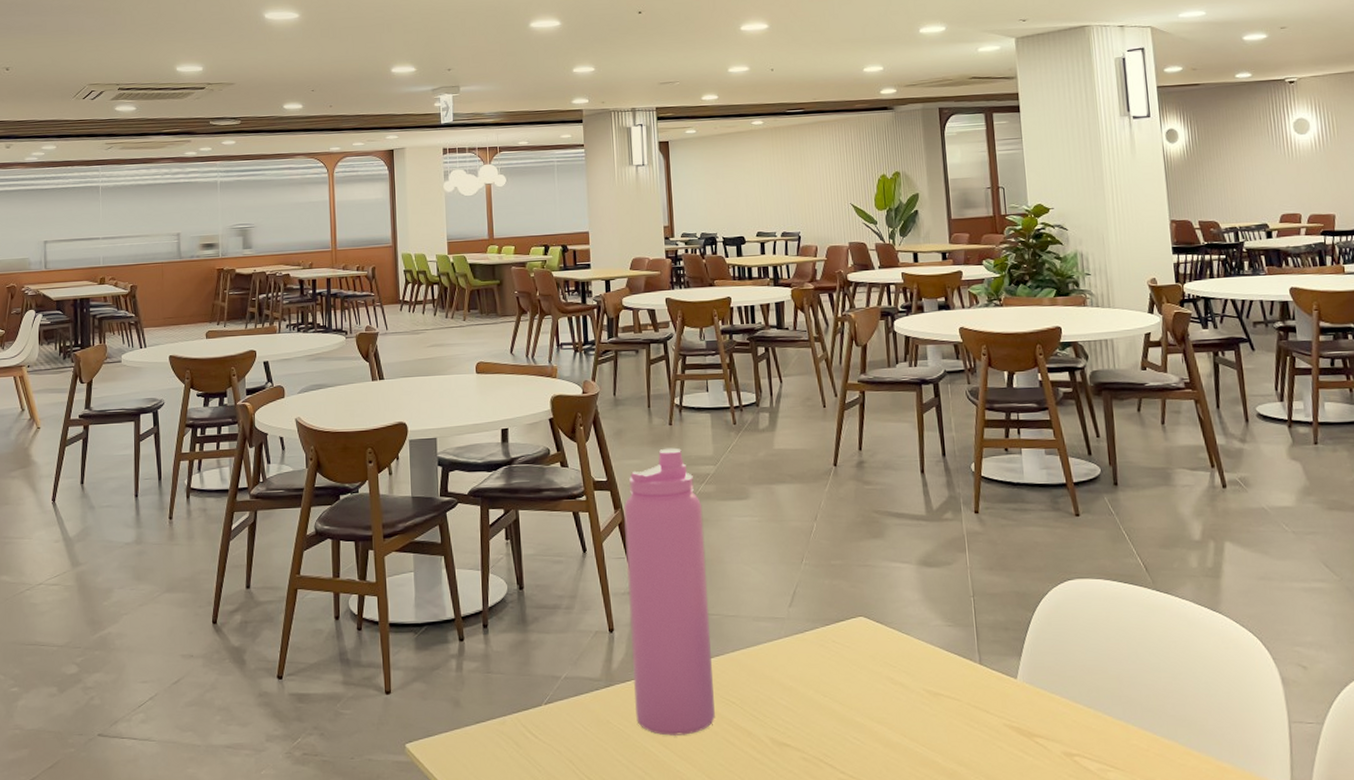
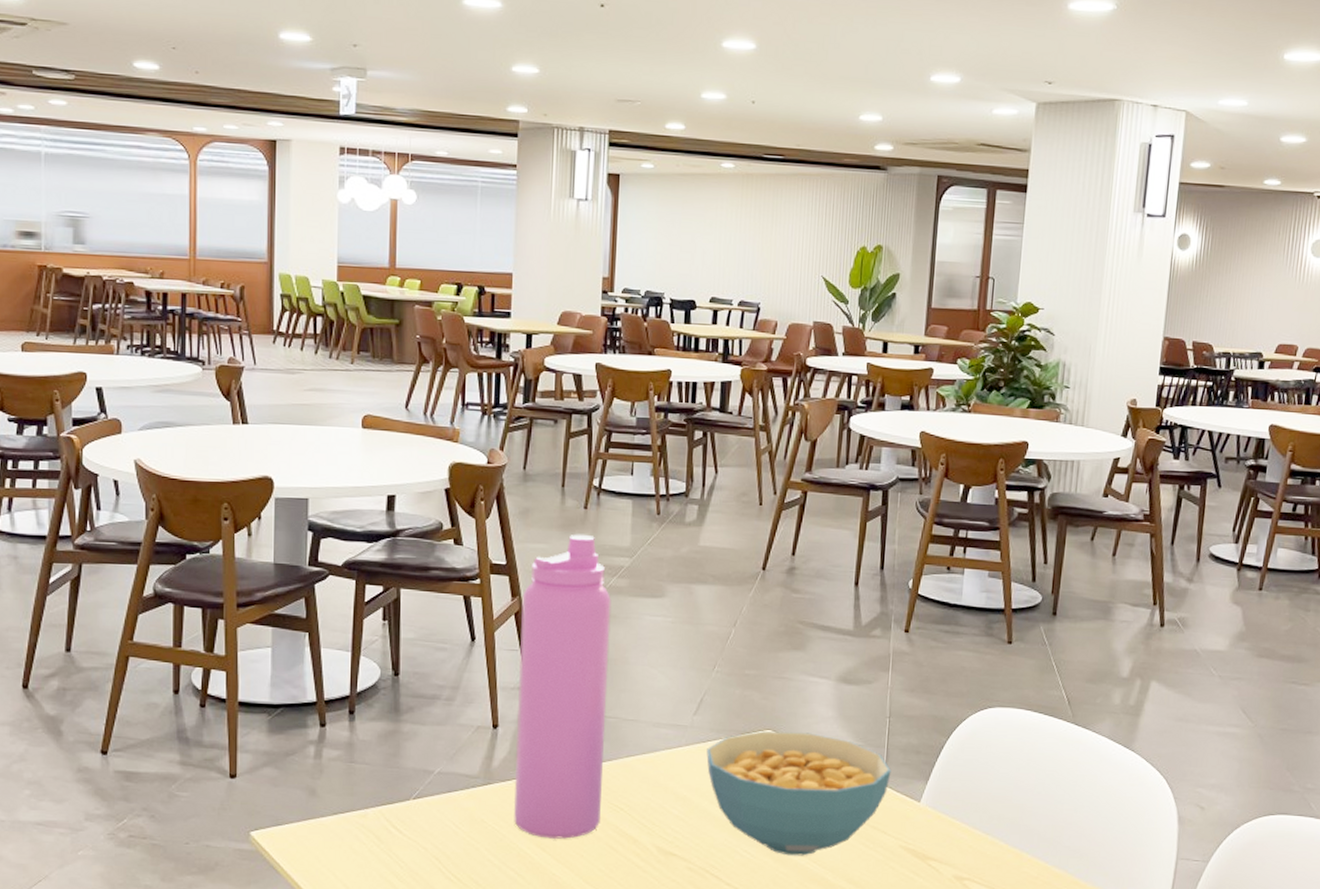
cereal bowl: none [805,617,984,740] -> present [706,731,892,856]

